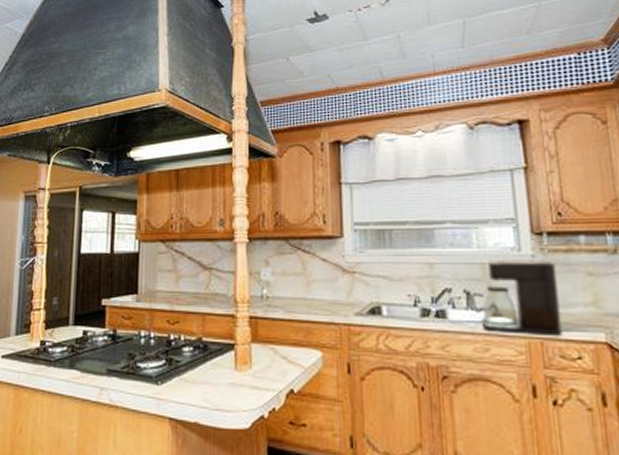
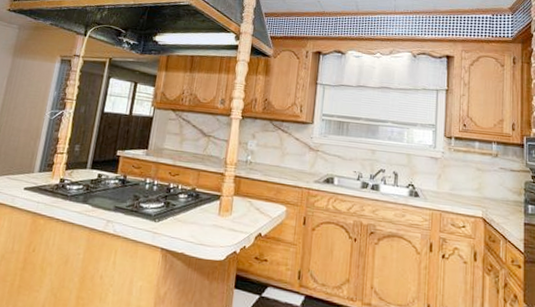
coffee maker: present [471,260,563,337] -> none [398,152,457,211]

